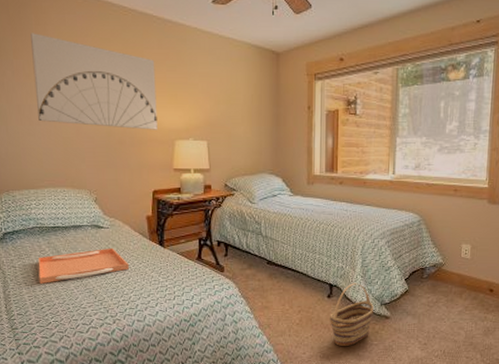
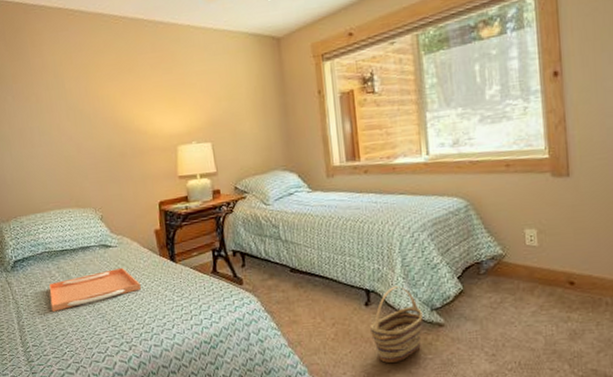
wall art: present [31,33,158,130] -> none [27,55,158,143]

